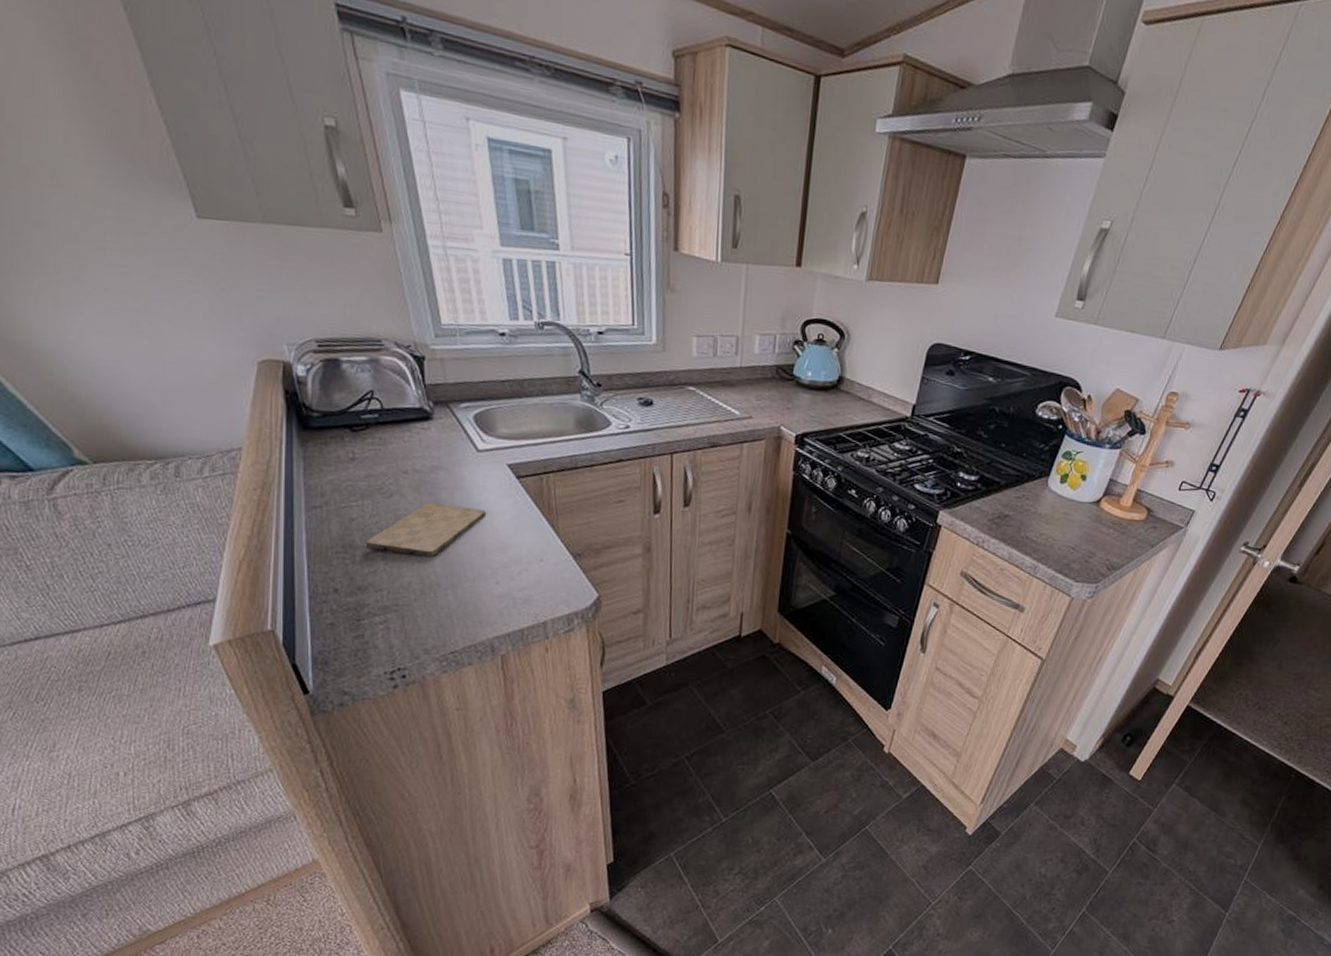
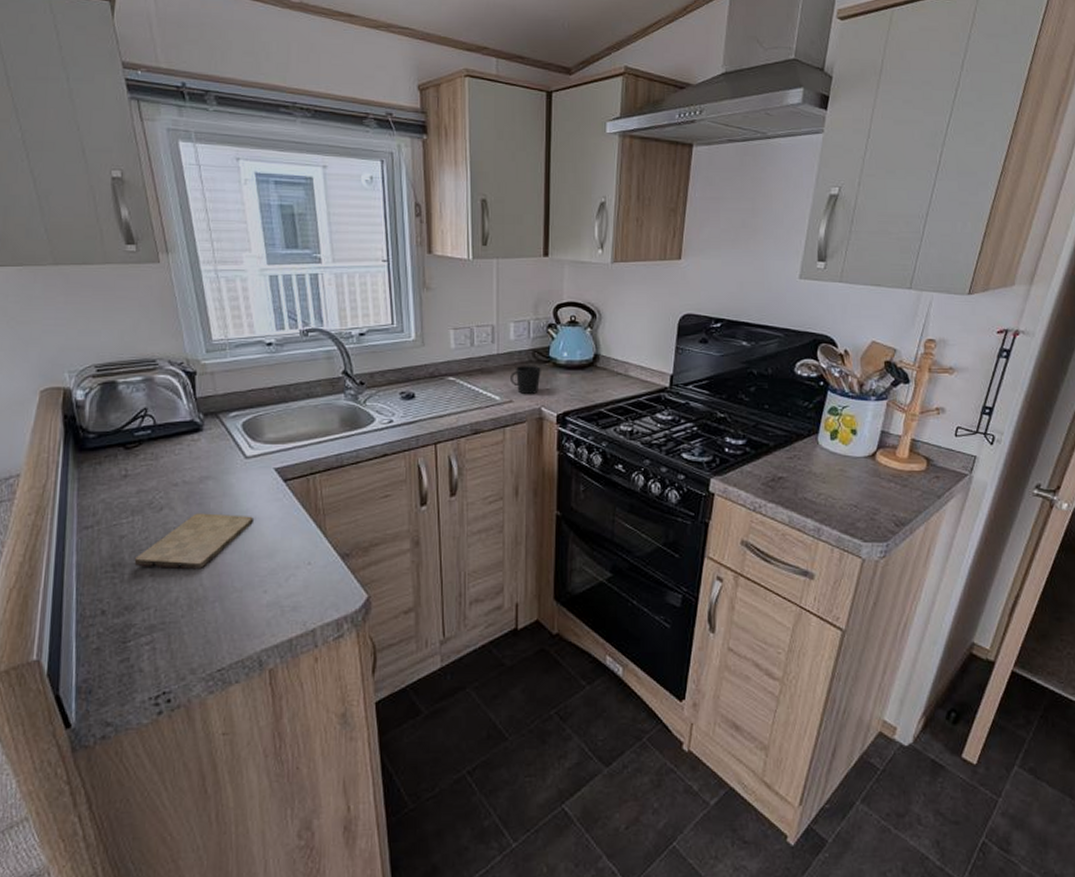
cup: none [751,381,784,413] -> present [510,365,541,395]

